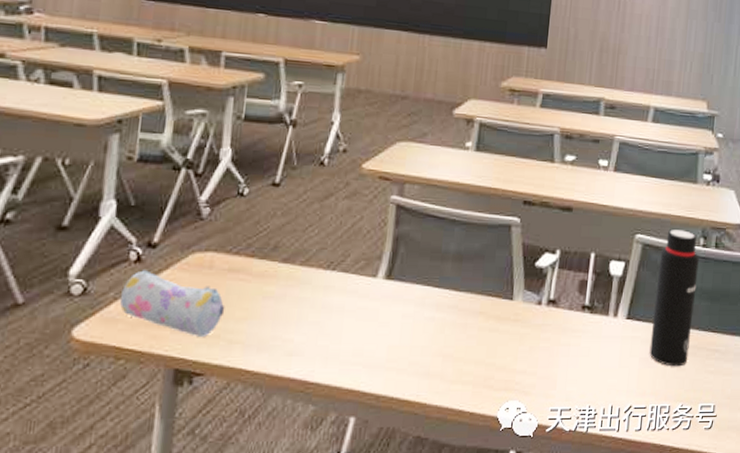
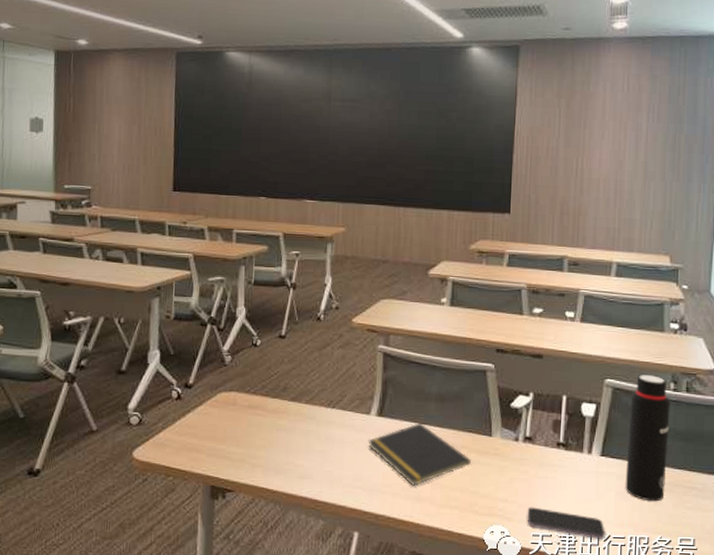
pencil case: present [119,270,225,338] -> none [166,406,248,461]
notepad: none [372,285,489,360] -> present [368,422,471,486]
smartphone: none [546,378,628,411] -> present [527,507,606,539]

